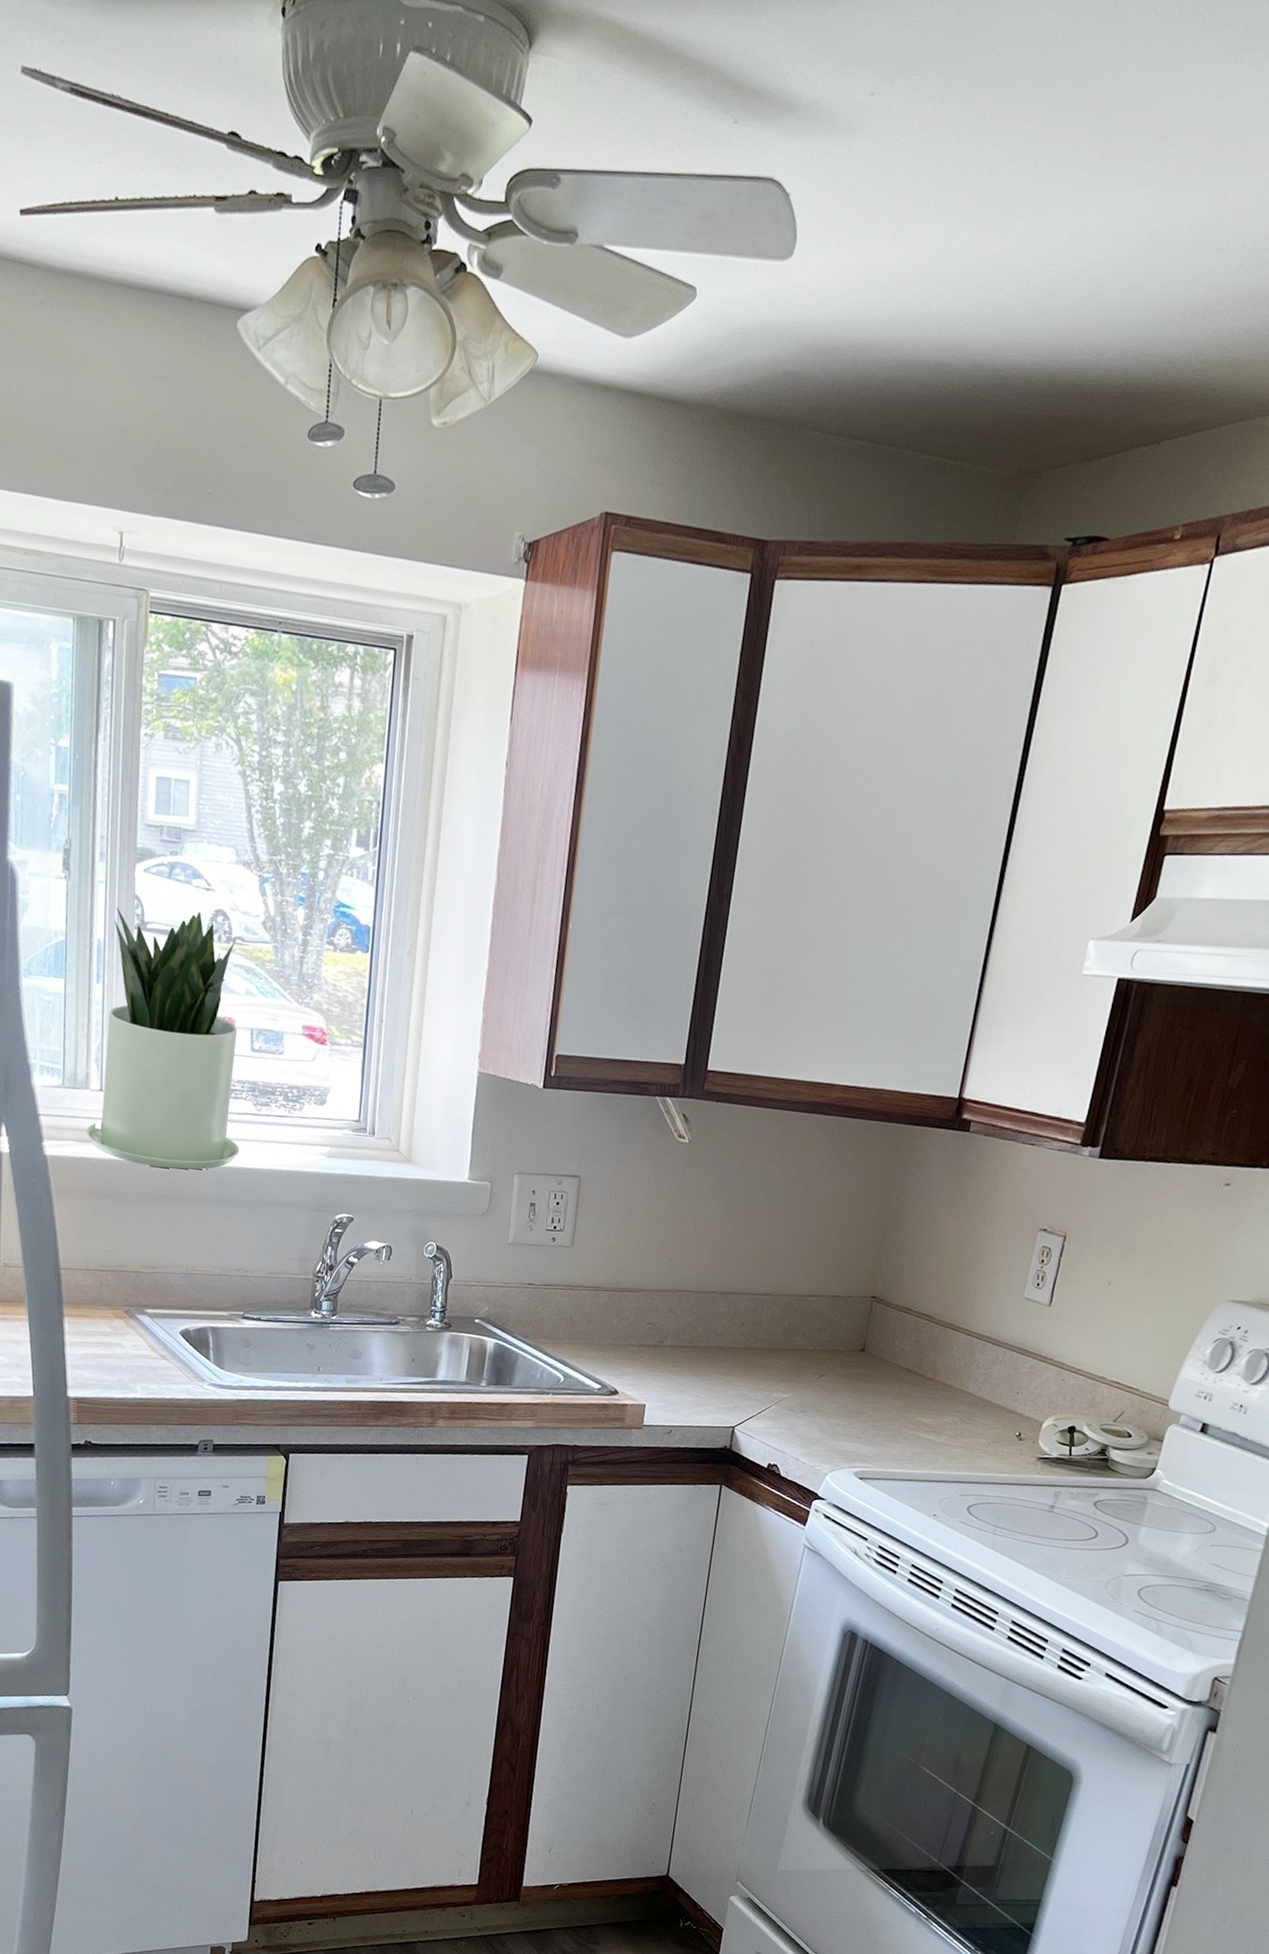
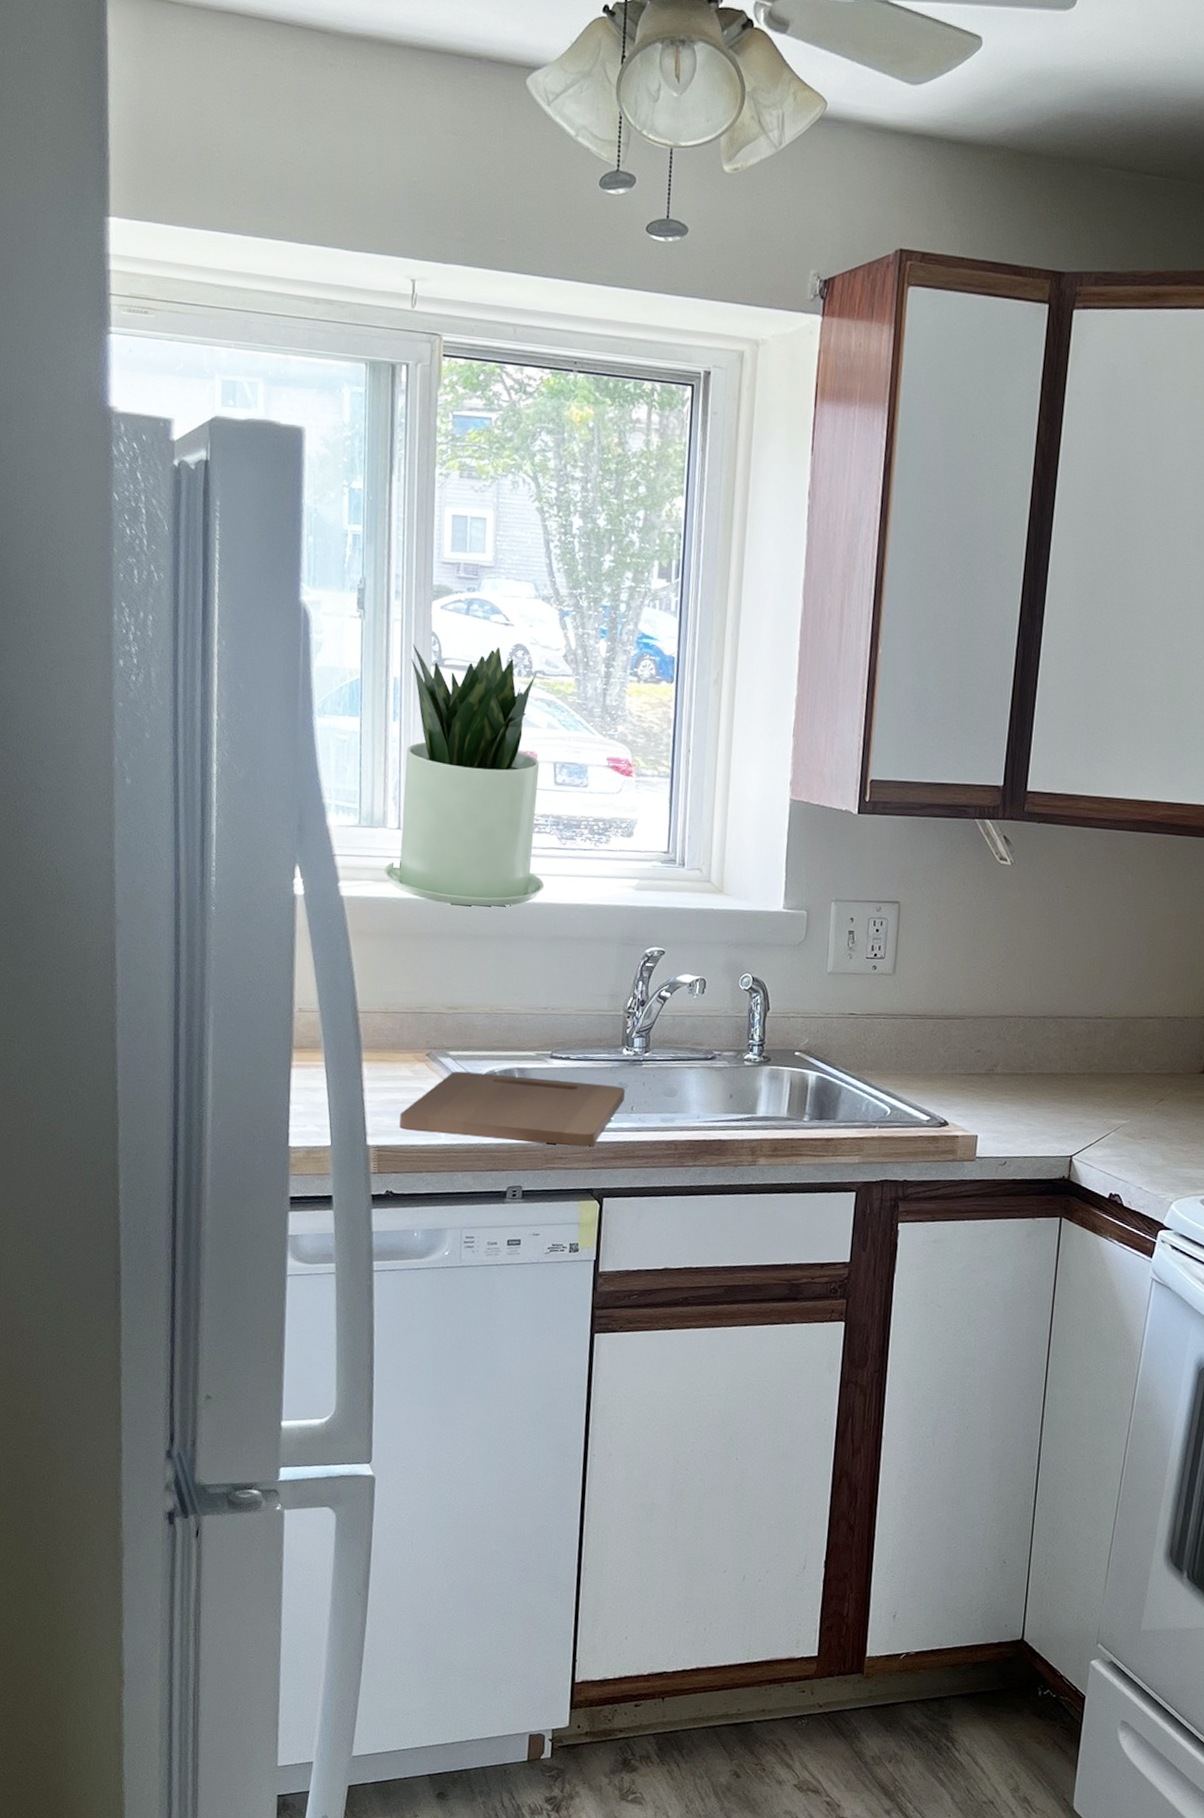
cutting board: none [98,1328,313,1405] -> present [399,1071,625,1147]

